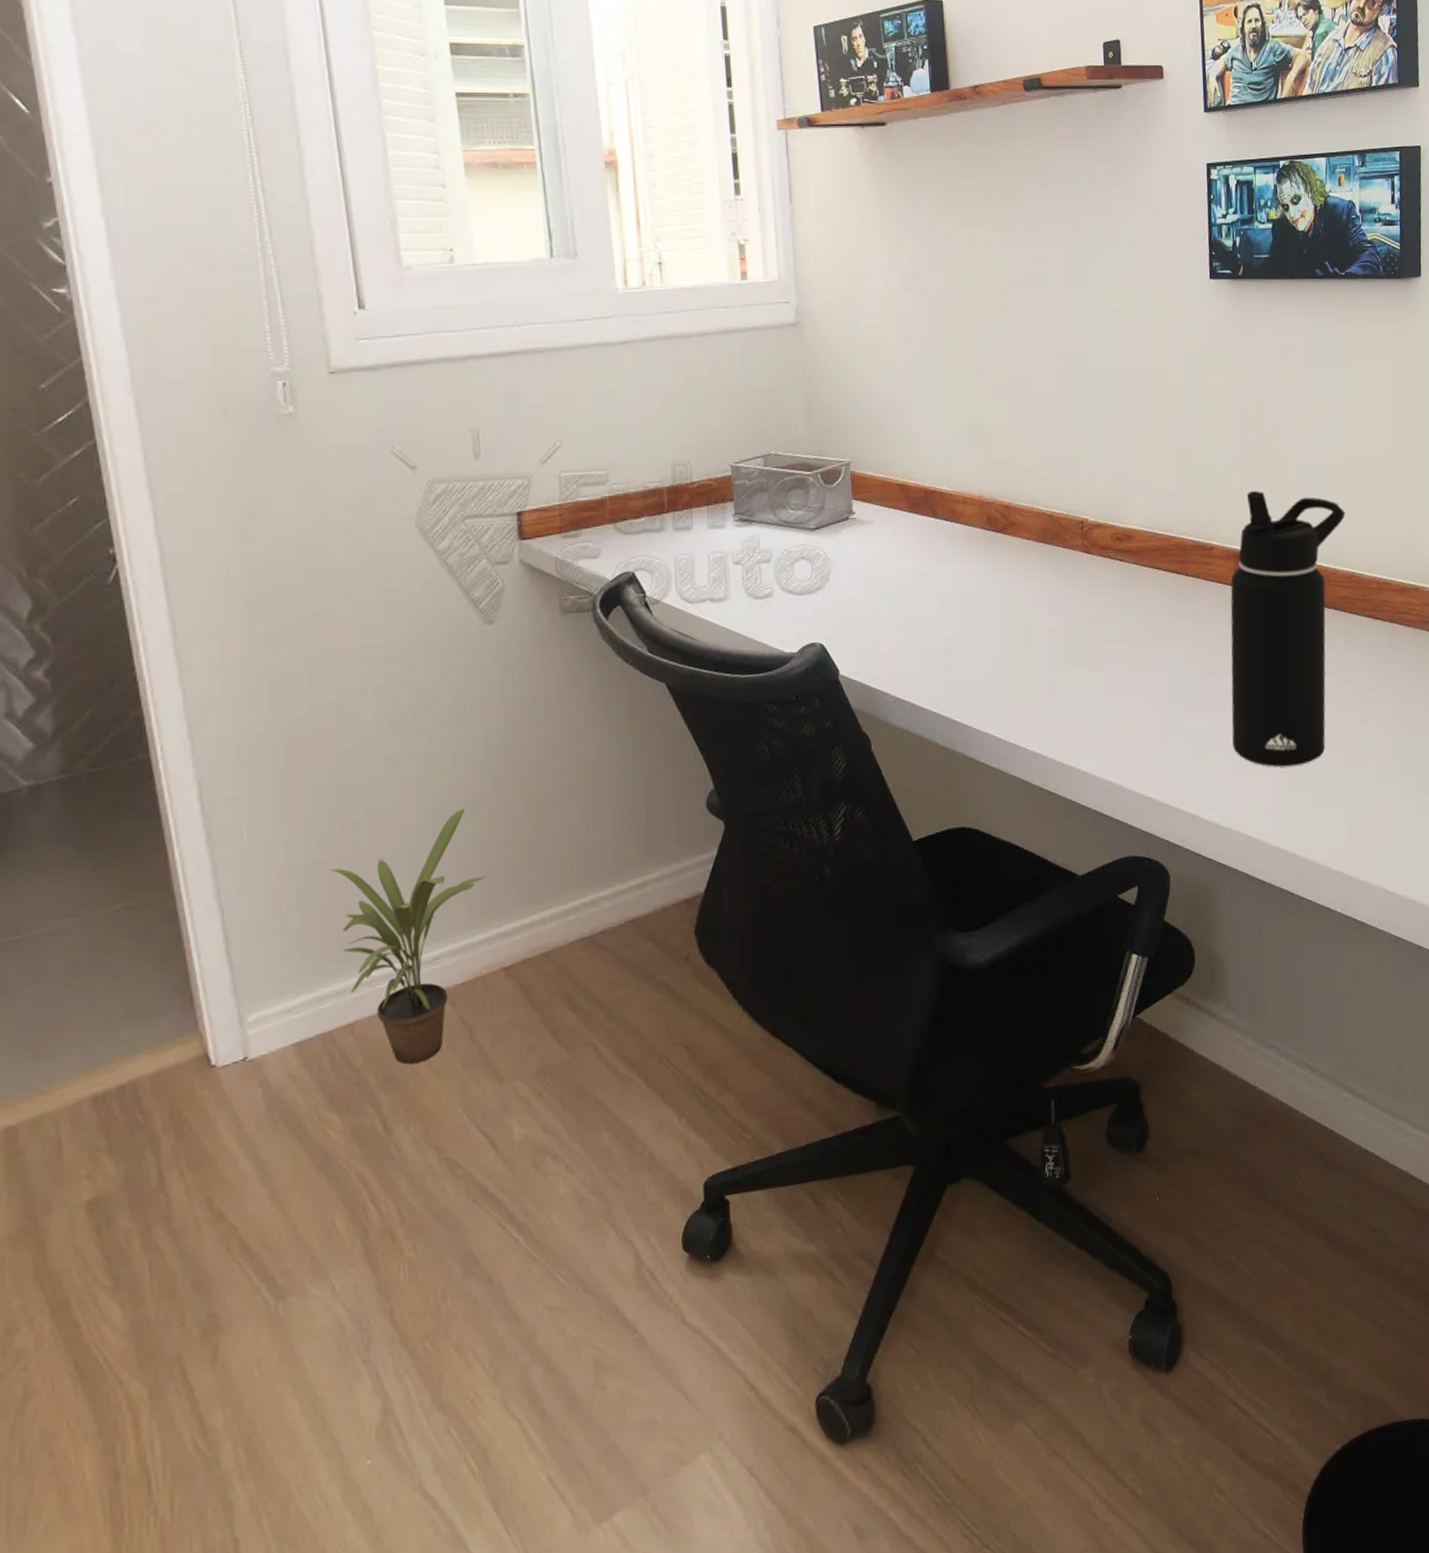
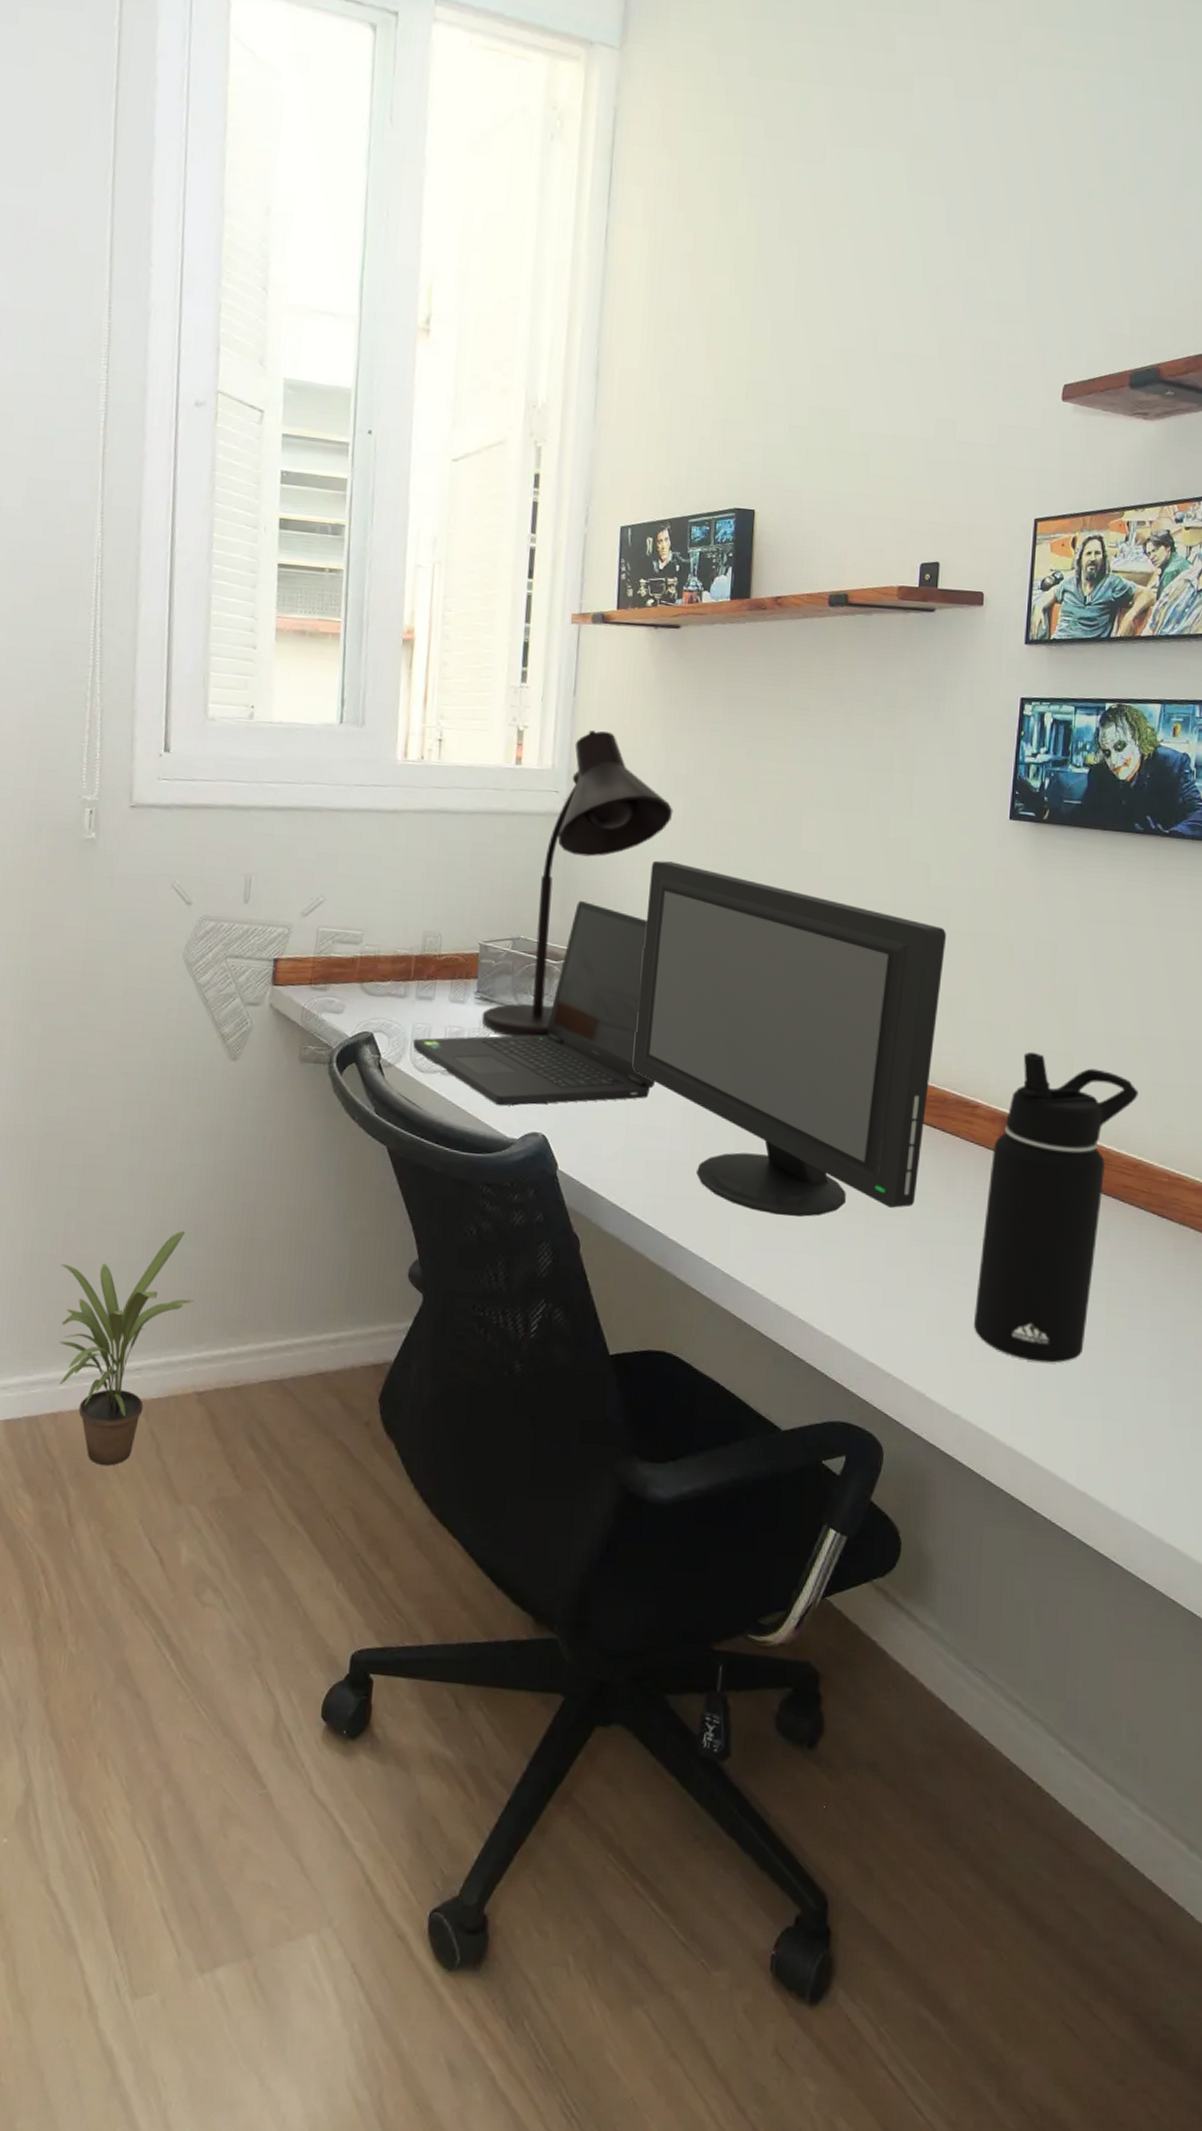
laptop: none [676,408,922,624] -> present [412,900,656,1106]
desk lamp: none [743,236,904,554] -> present [481,730,673,1037]
computer monitor: none [889,358,1170,680] -> present [633,860,947,1217]

